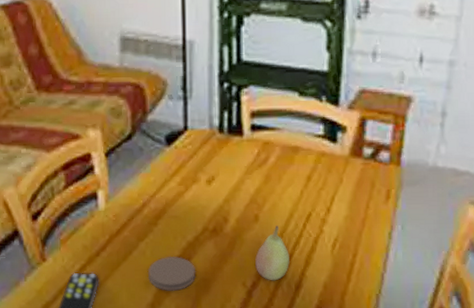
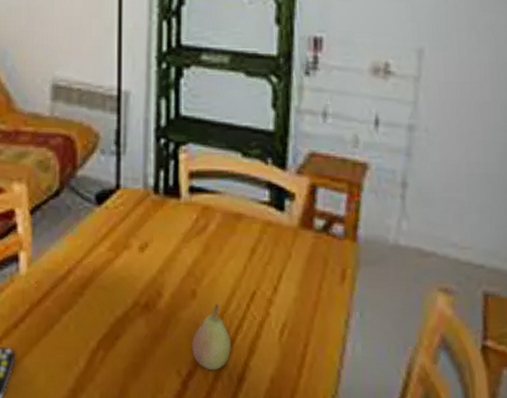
coaster: present [147,256,196,291] -> none [70,333,125,375]

